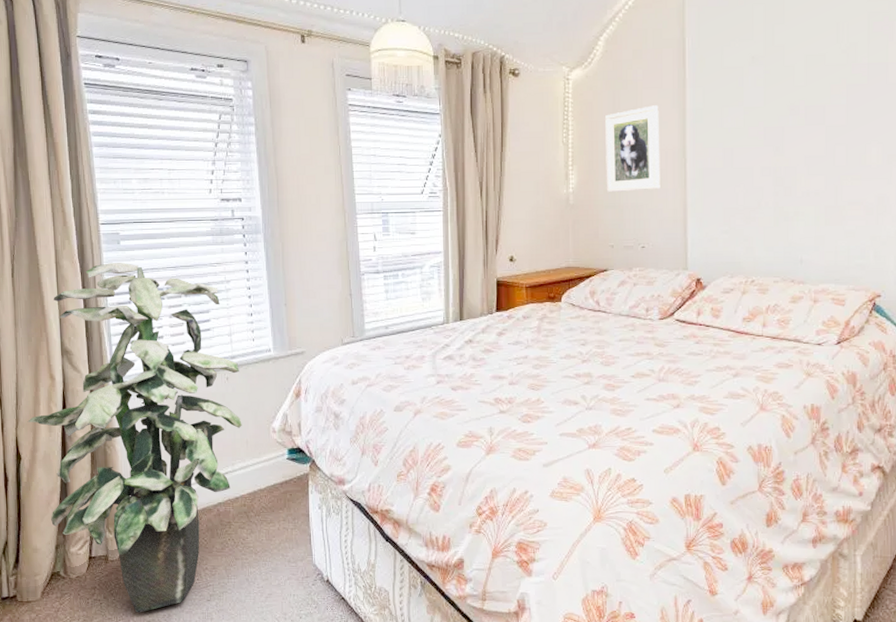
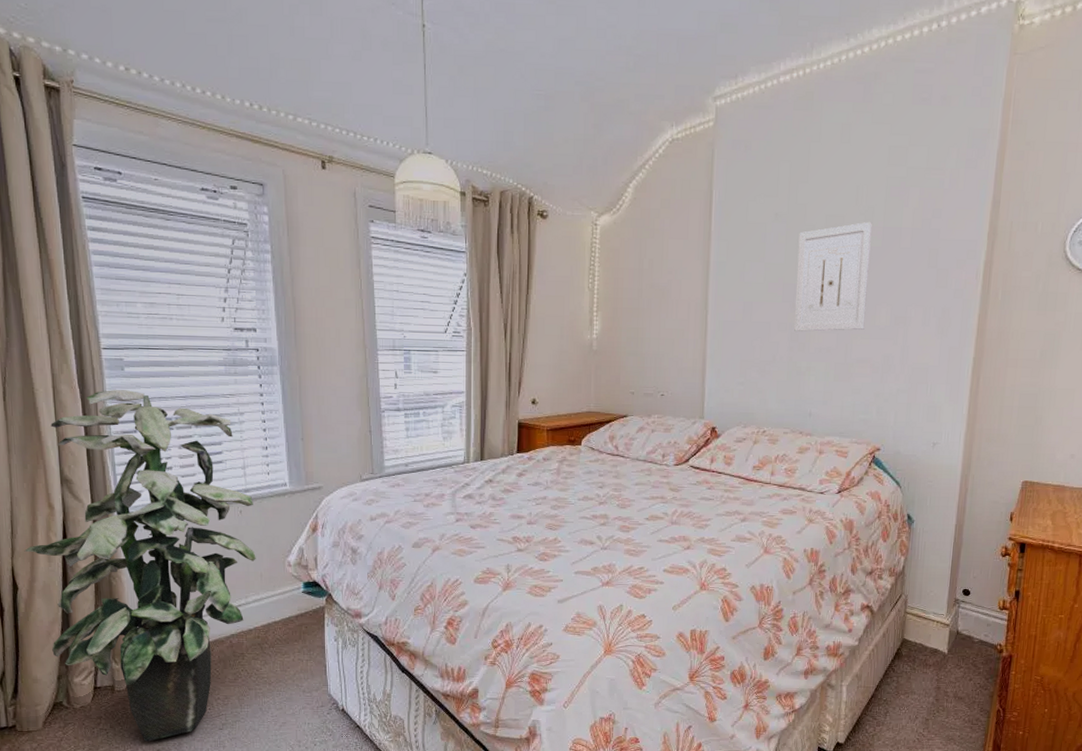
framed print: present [604,105,660,193] -> none [629,256,684,341]
wall art: none [778,58,856,177] -> present [794,221,872,332]

